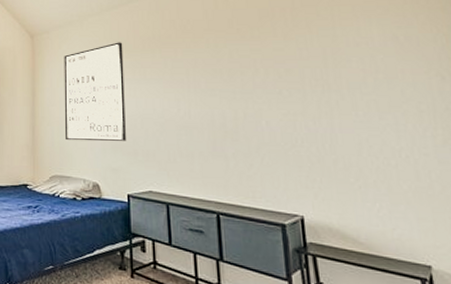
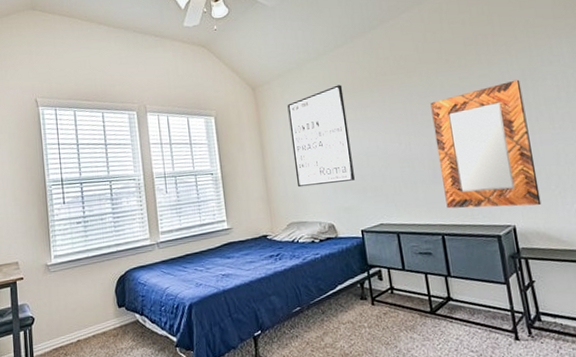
home mirror: none [216,58,337,198] -> present [430,79,542,209]

